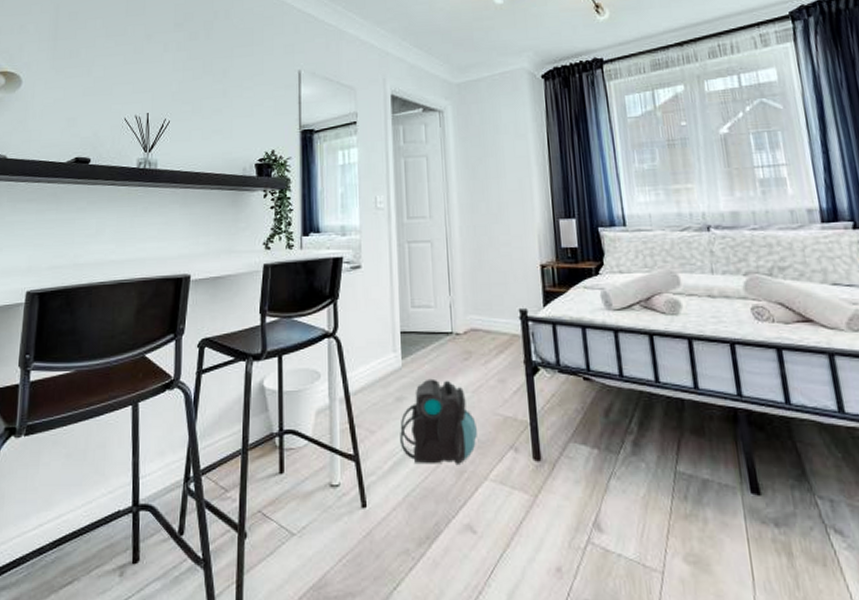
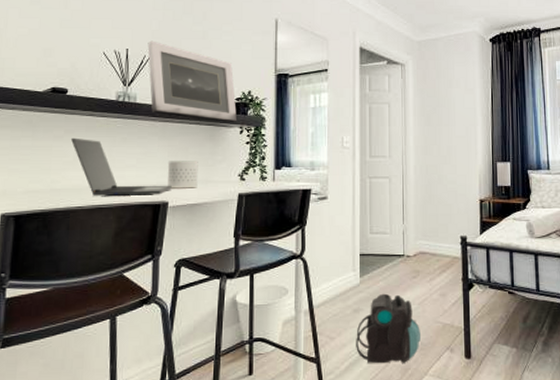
laptop: none [93,209,194,270] -> present [70,137,172,196]
picture frame: none [168,103,261,187] -> present [147,40,238,123]
mug: none [189,229,221,260] -> present [167,161,198,189]

